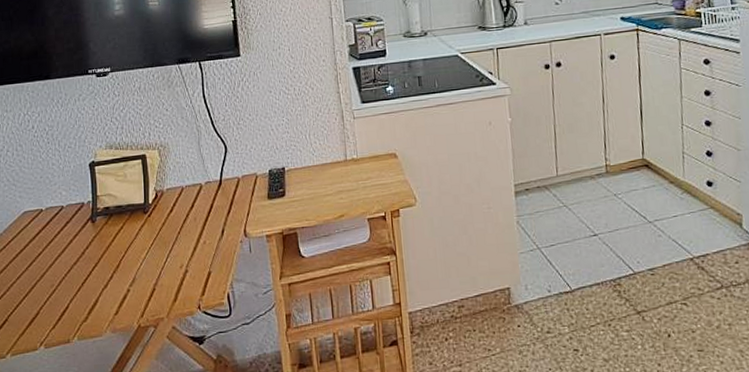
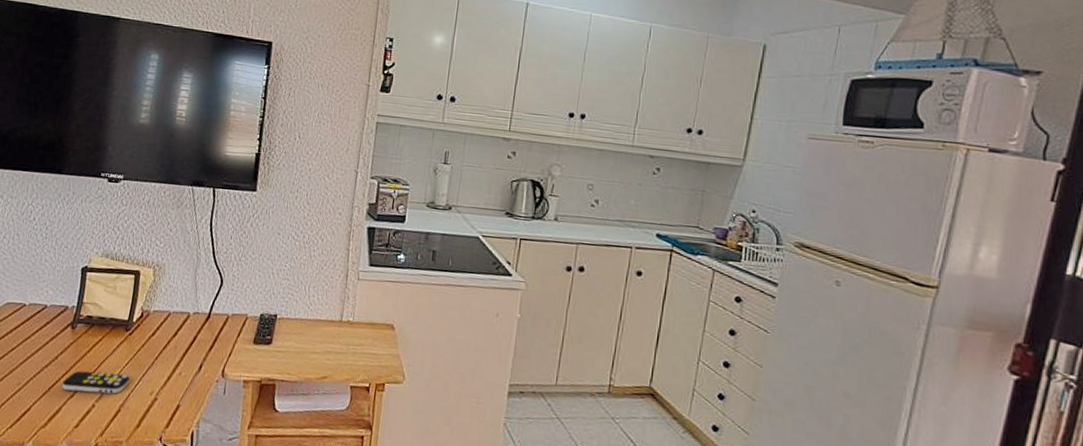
remote control: none [94,254,158,281] -> present [62,370,130,394]

